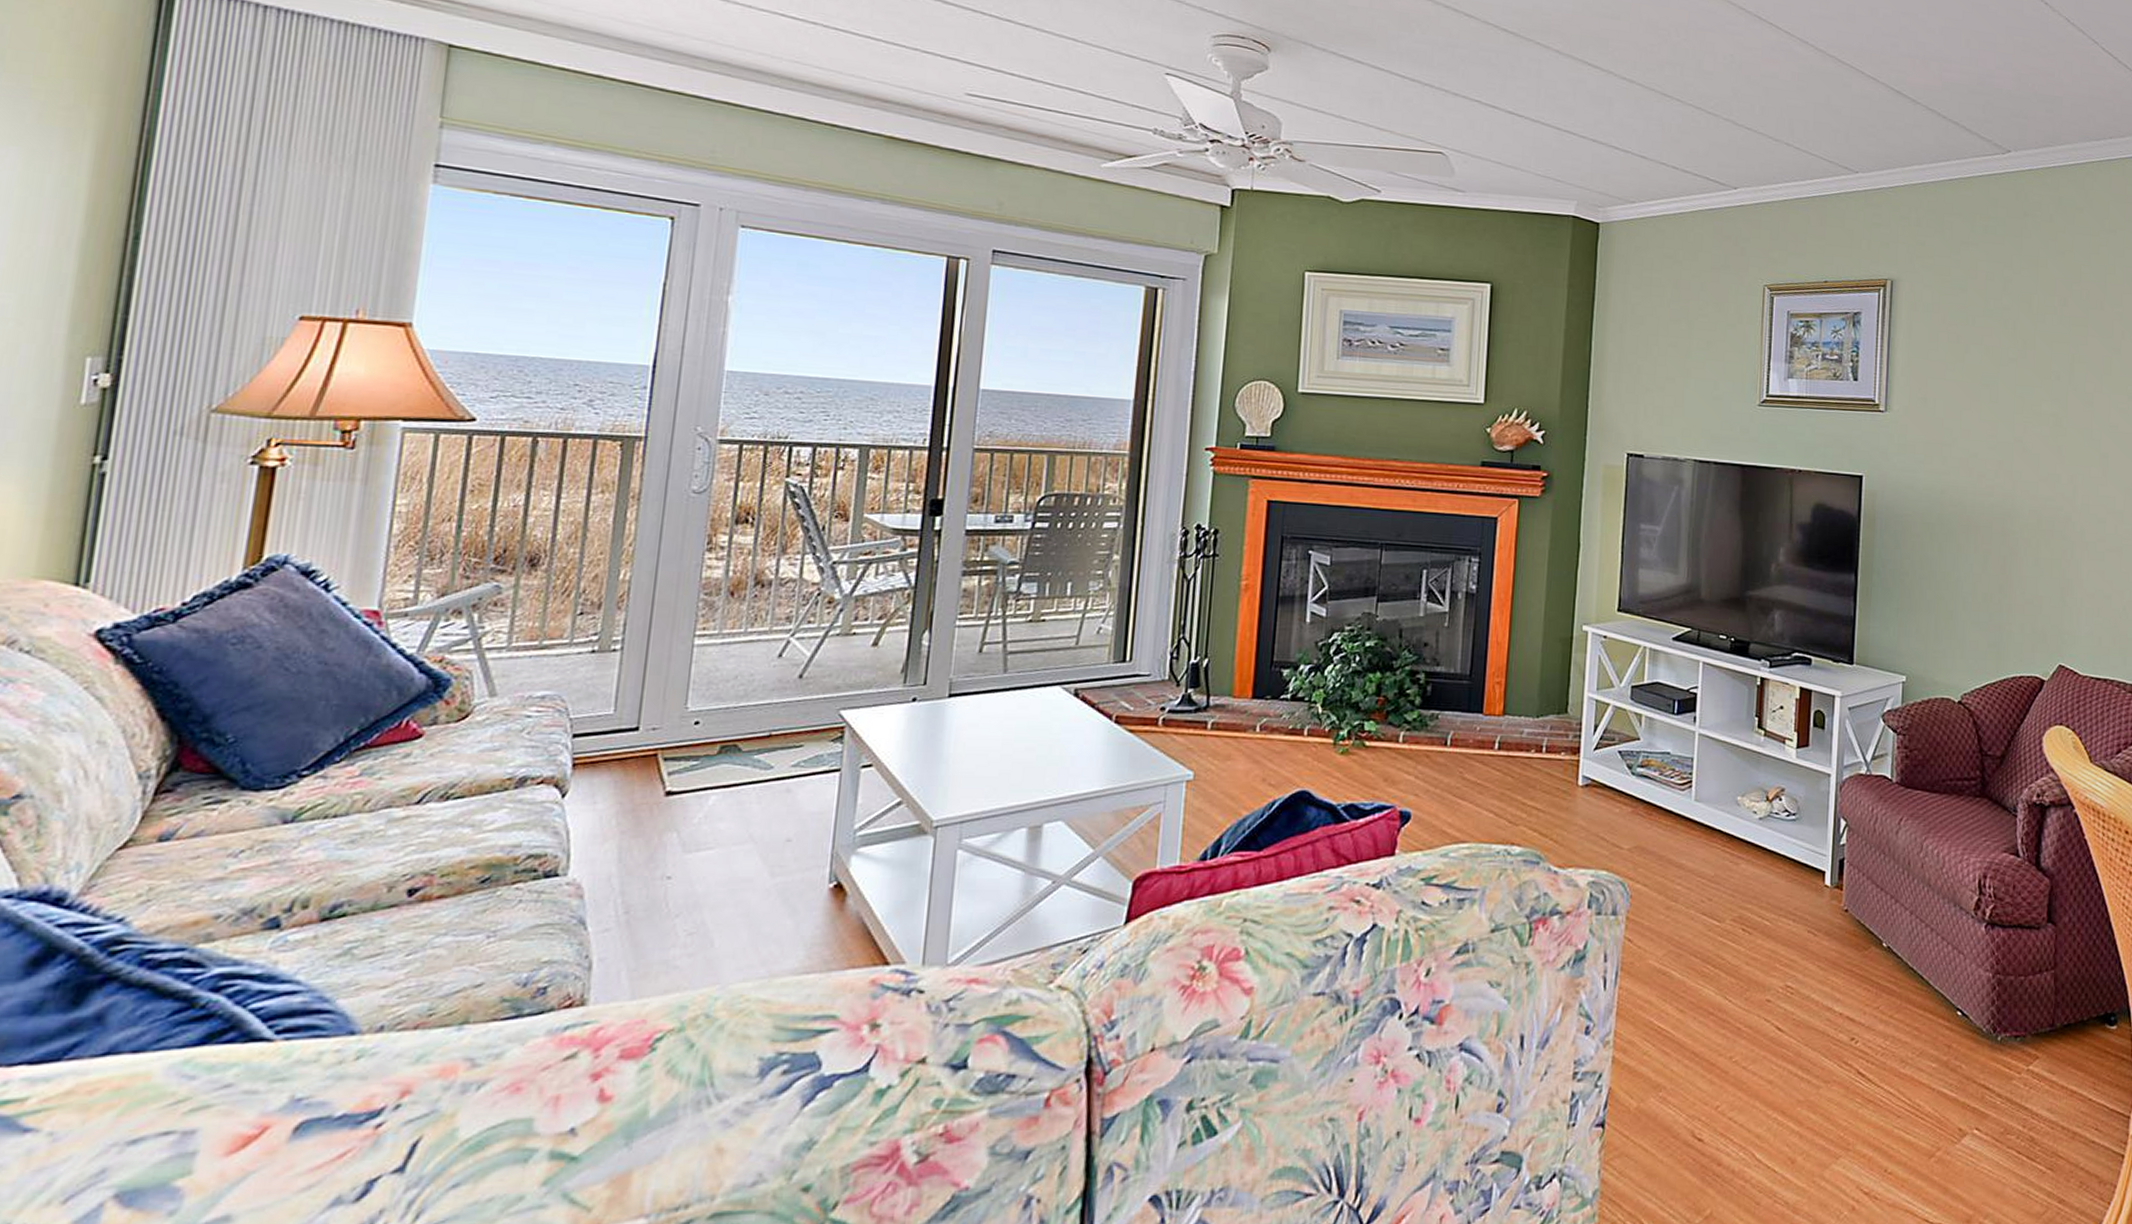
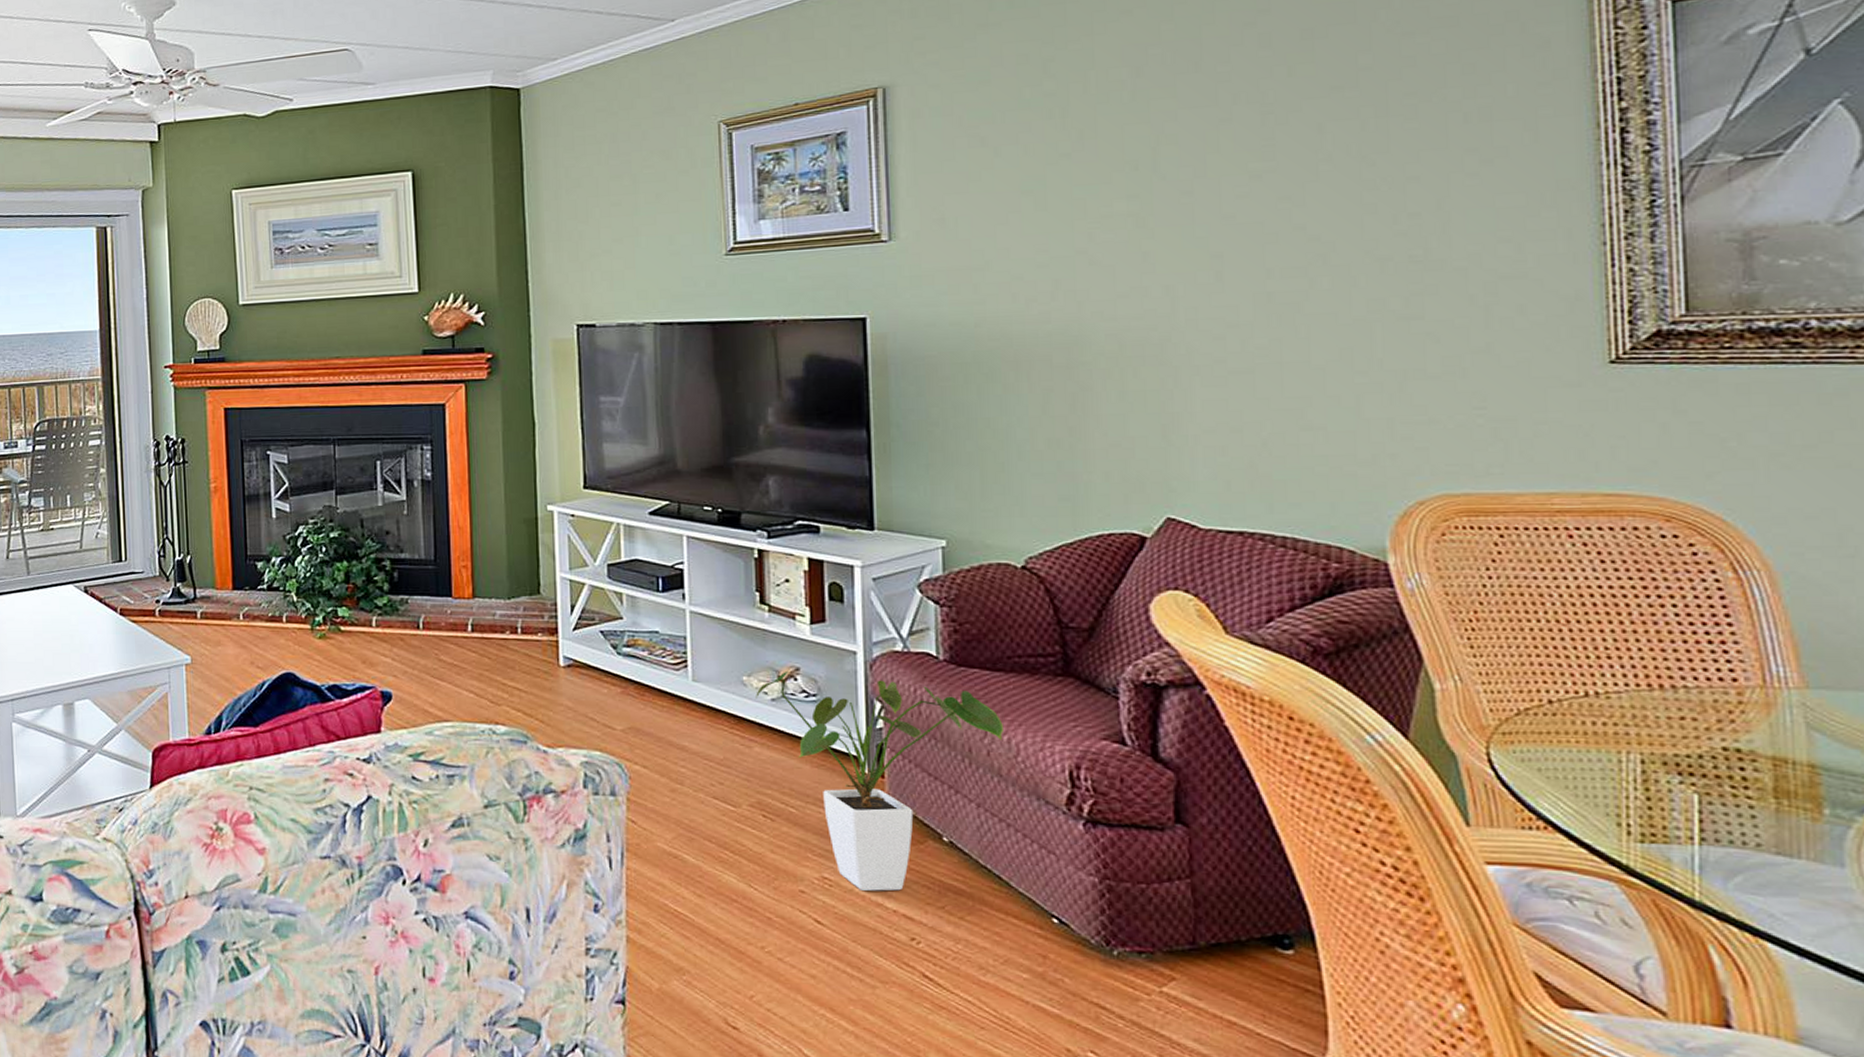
house plant: none [1745,791,1935,996] -> present [754,670,1003,891]

